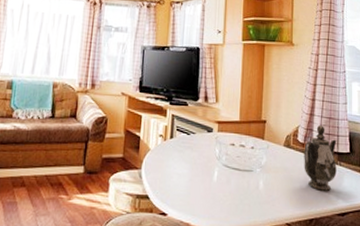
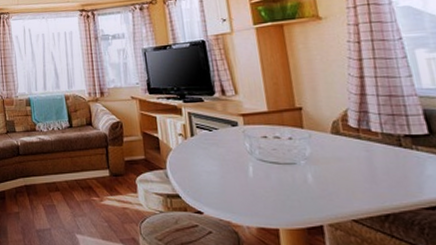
teapot: present [304,125,337,191] -> none [359,106,414,181]

